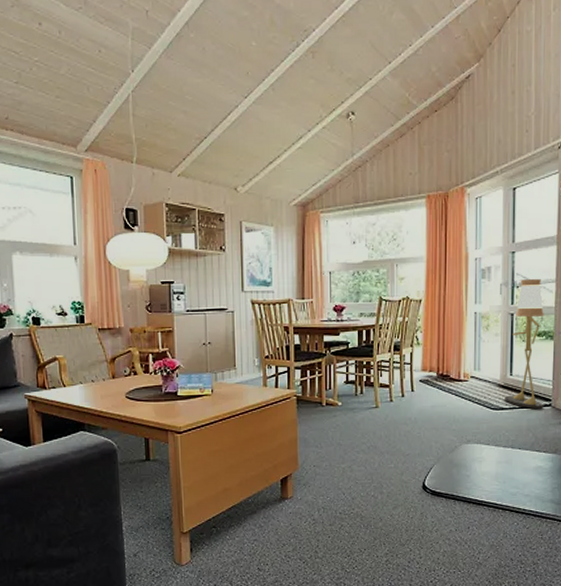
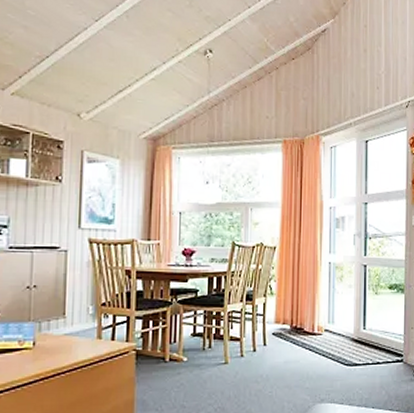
floor lamp: present [505,279,544,410] -> none [358,231,395,366]

